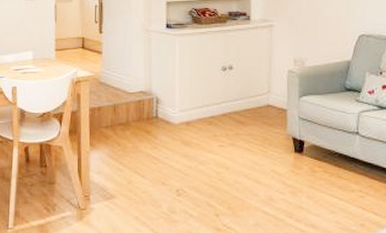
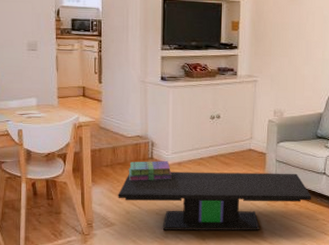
coffee table: none [118,133,343,205] -> present [118,172,311,231]
books: none [130,120,179,144] -> present [128,161,172,181]

